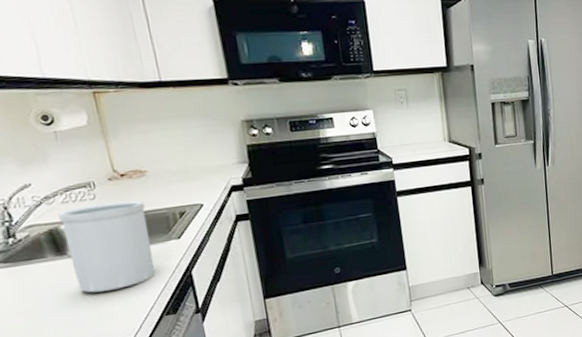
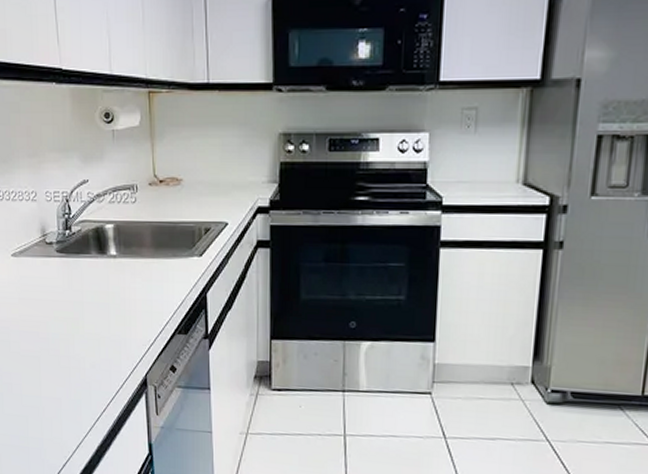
utensil holder: present [58,200,155,293] -> none [105,207,176,298]

